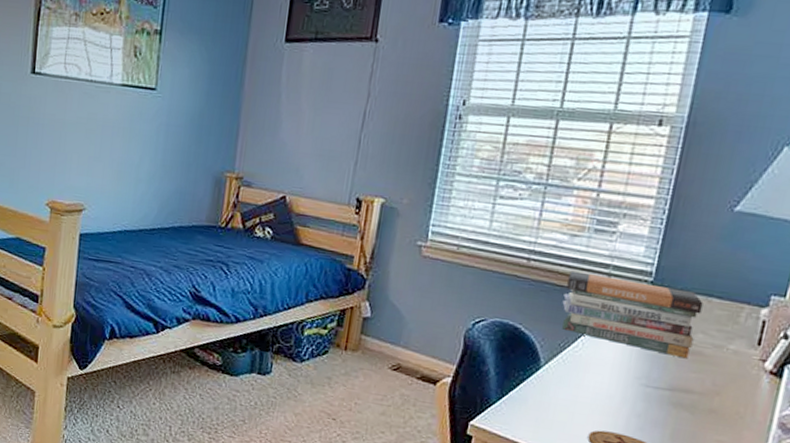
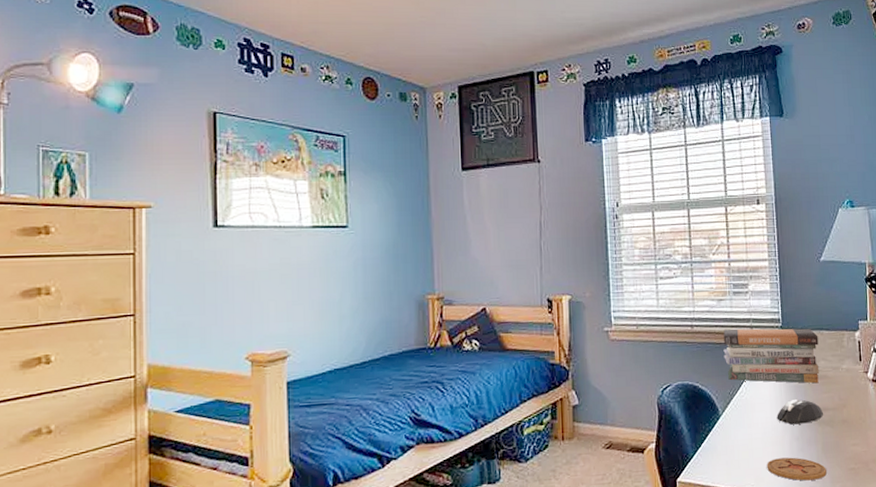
mouse: none [616,370,685,402] -> present [777,399,824,425]

